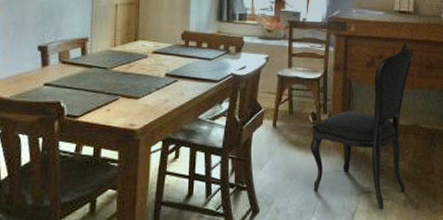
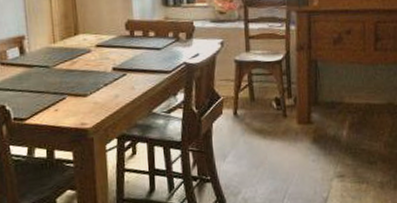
dining chair: present [311,43,414,210] -> none [276,14,386,193]

